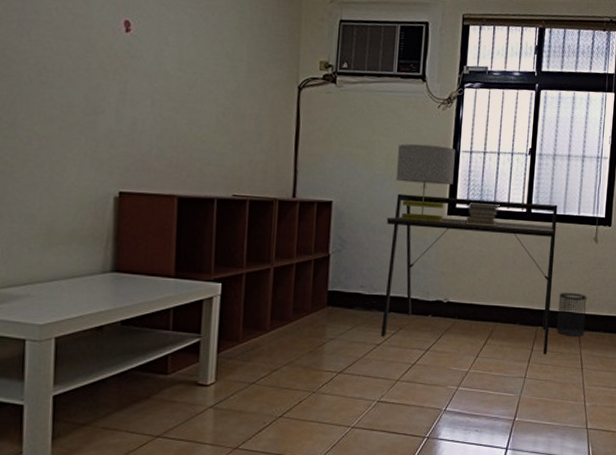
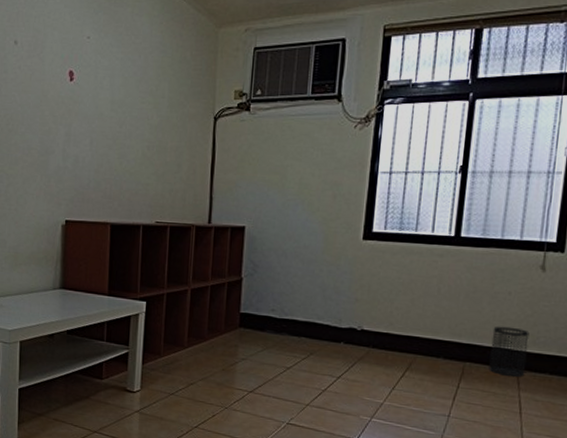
desk: present [381,193,558,355] -> none [291,218,494,394]
table lamp: present [396,143,455,222] -> none [309,166,373,247]
book stack: present [465,202,500,227] -> none [383,226,423,253]

